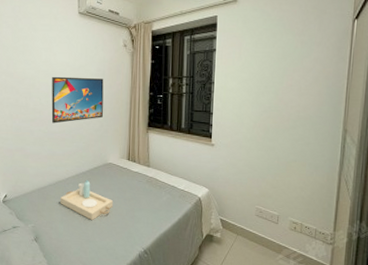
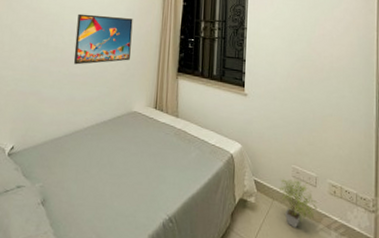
serving tray: present [60,179,114,220] -> none [76,130,137,179]
potted plant: none [242,217,278,257] -> present [278,179,318,228]

